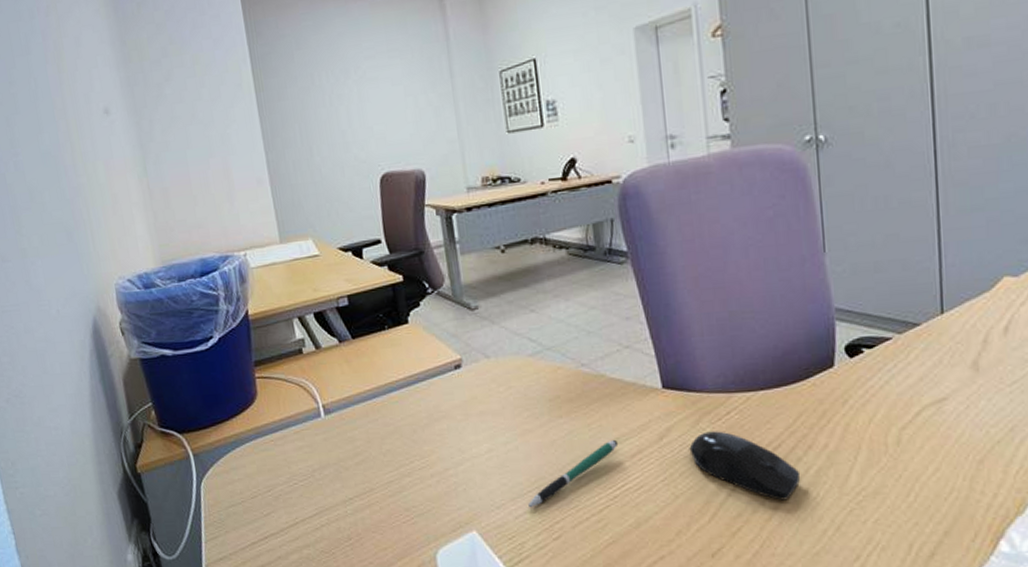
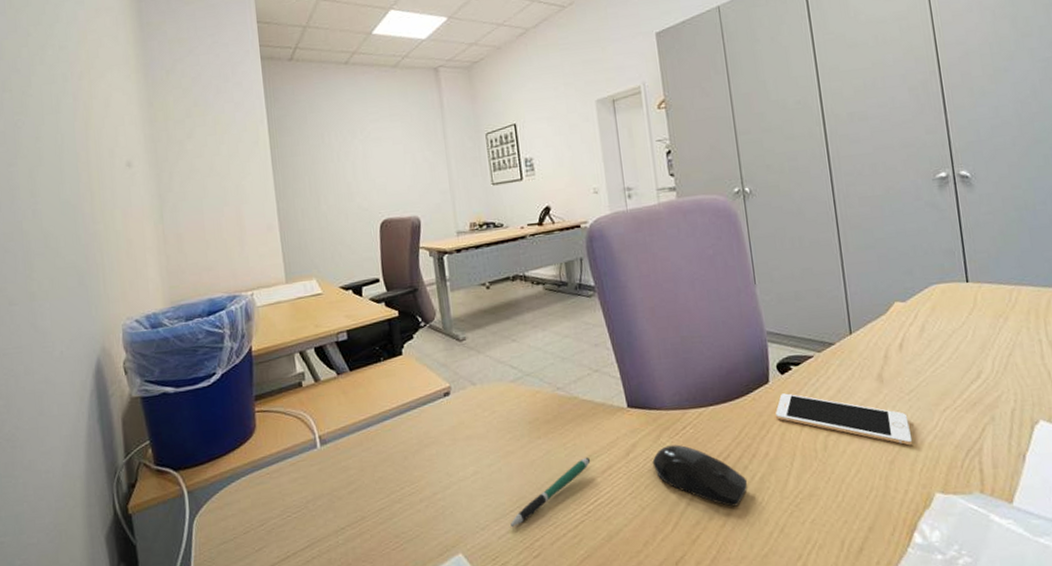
cell phone: none [840,379,1010,444] -> present [776,393,913,446]

